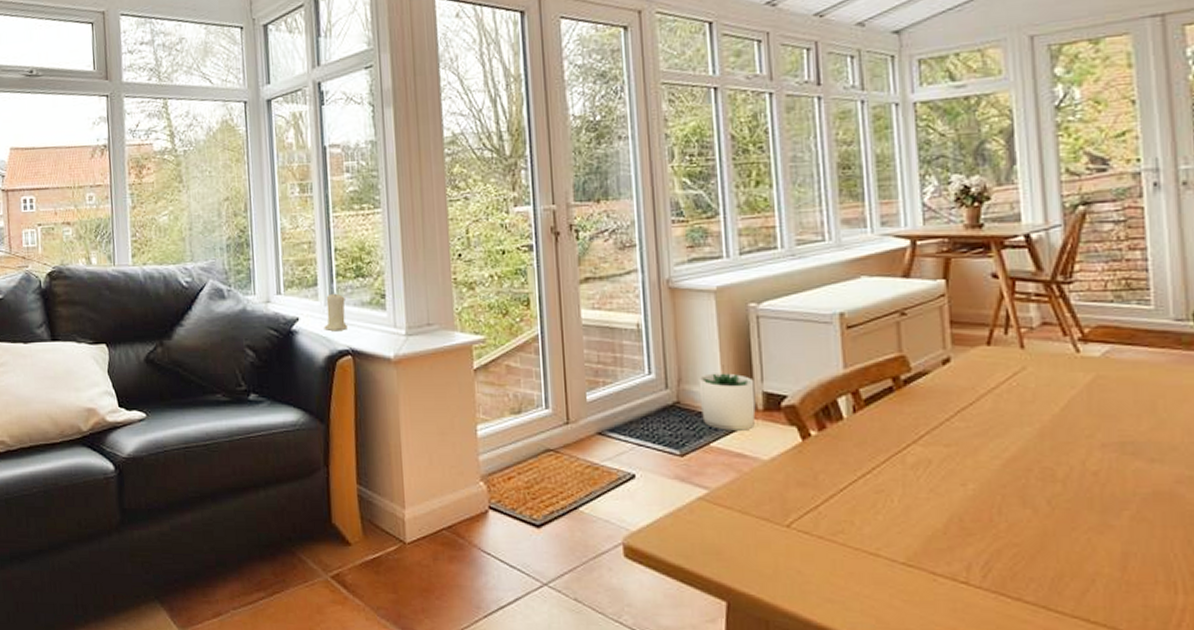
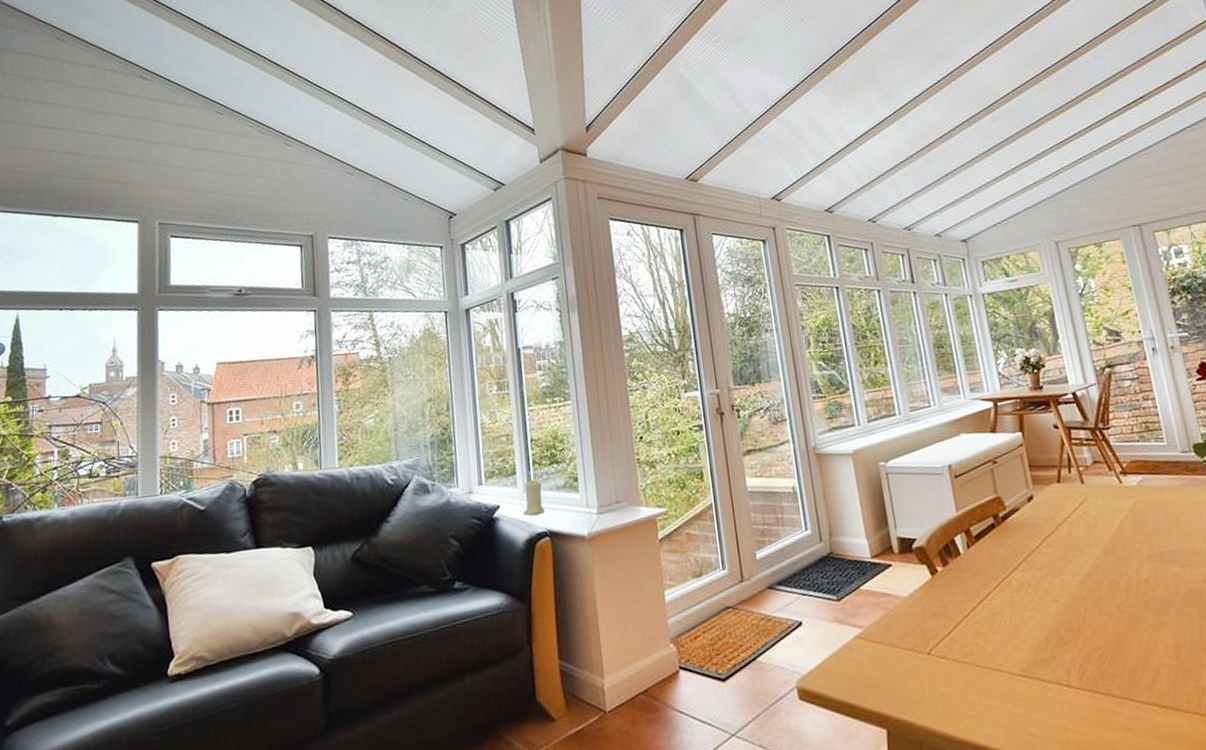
planter: present [698,373,756,431] -> none [845,523,894,574]

